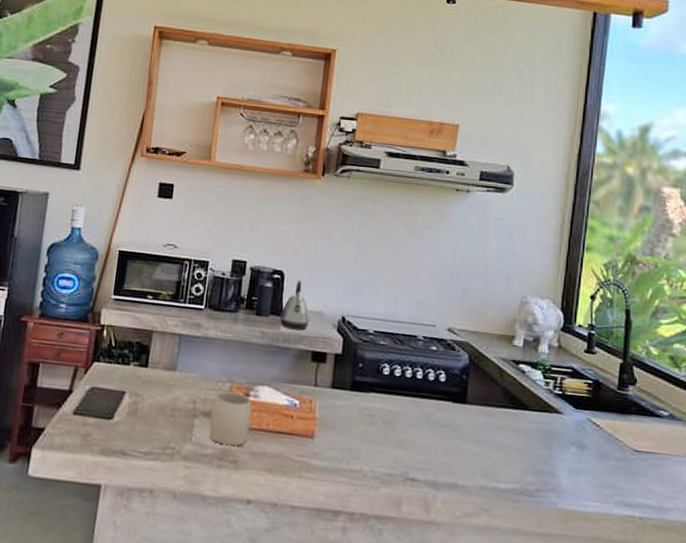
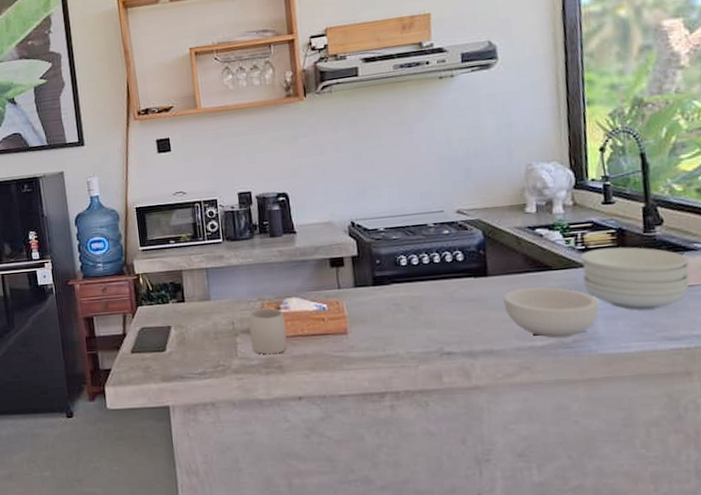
kettle: present [279,279,310,331] -> none [292,197,321,244]
bowl: none [476,423,567,485] -> present [503,286,600,339]
bowl: none [554,397,653,471] -> present [580,247,691,310]

